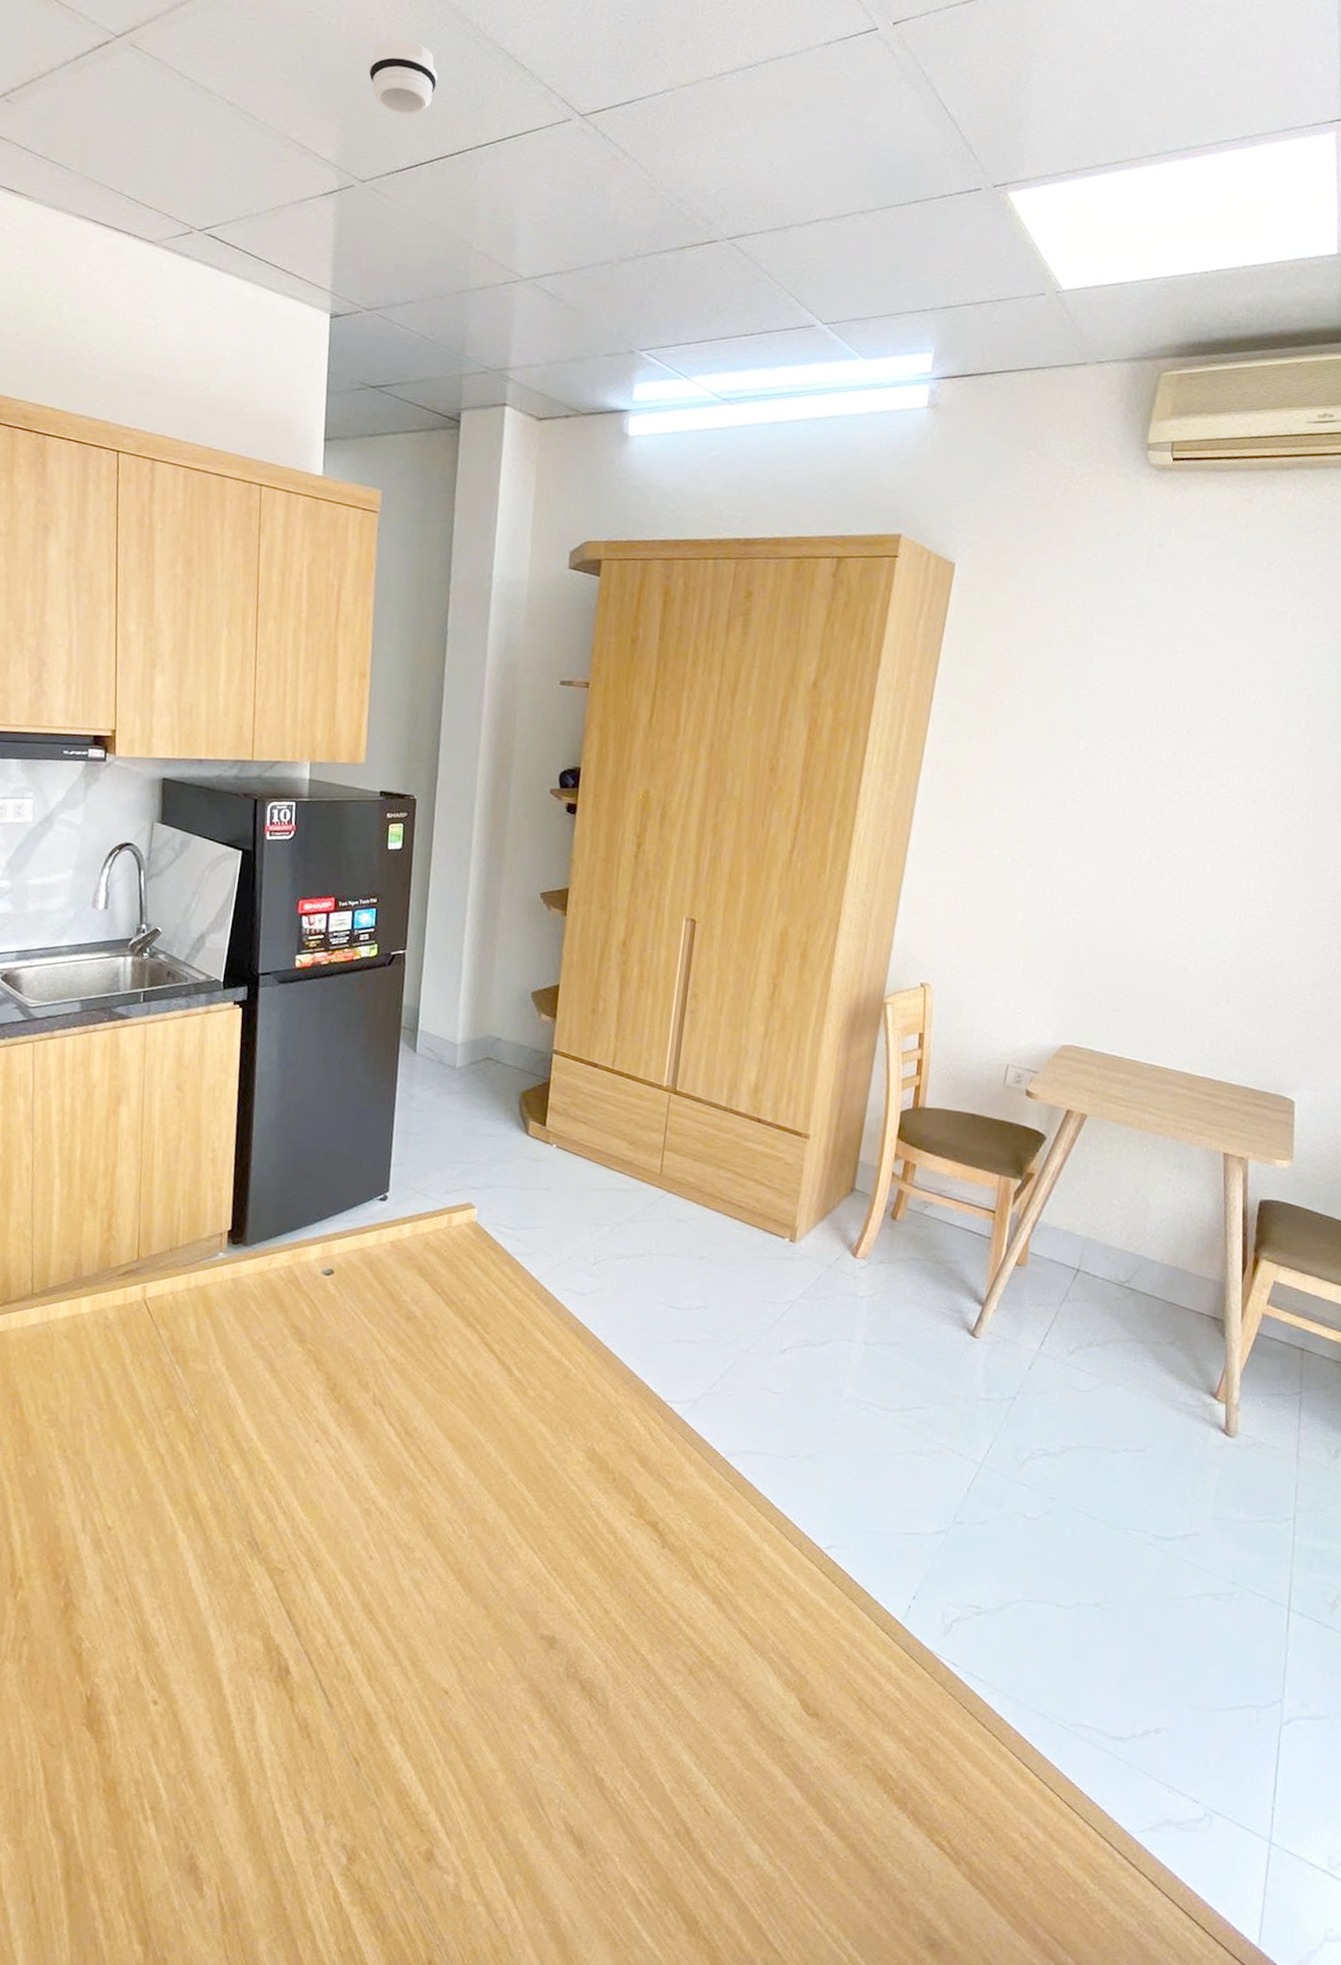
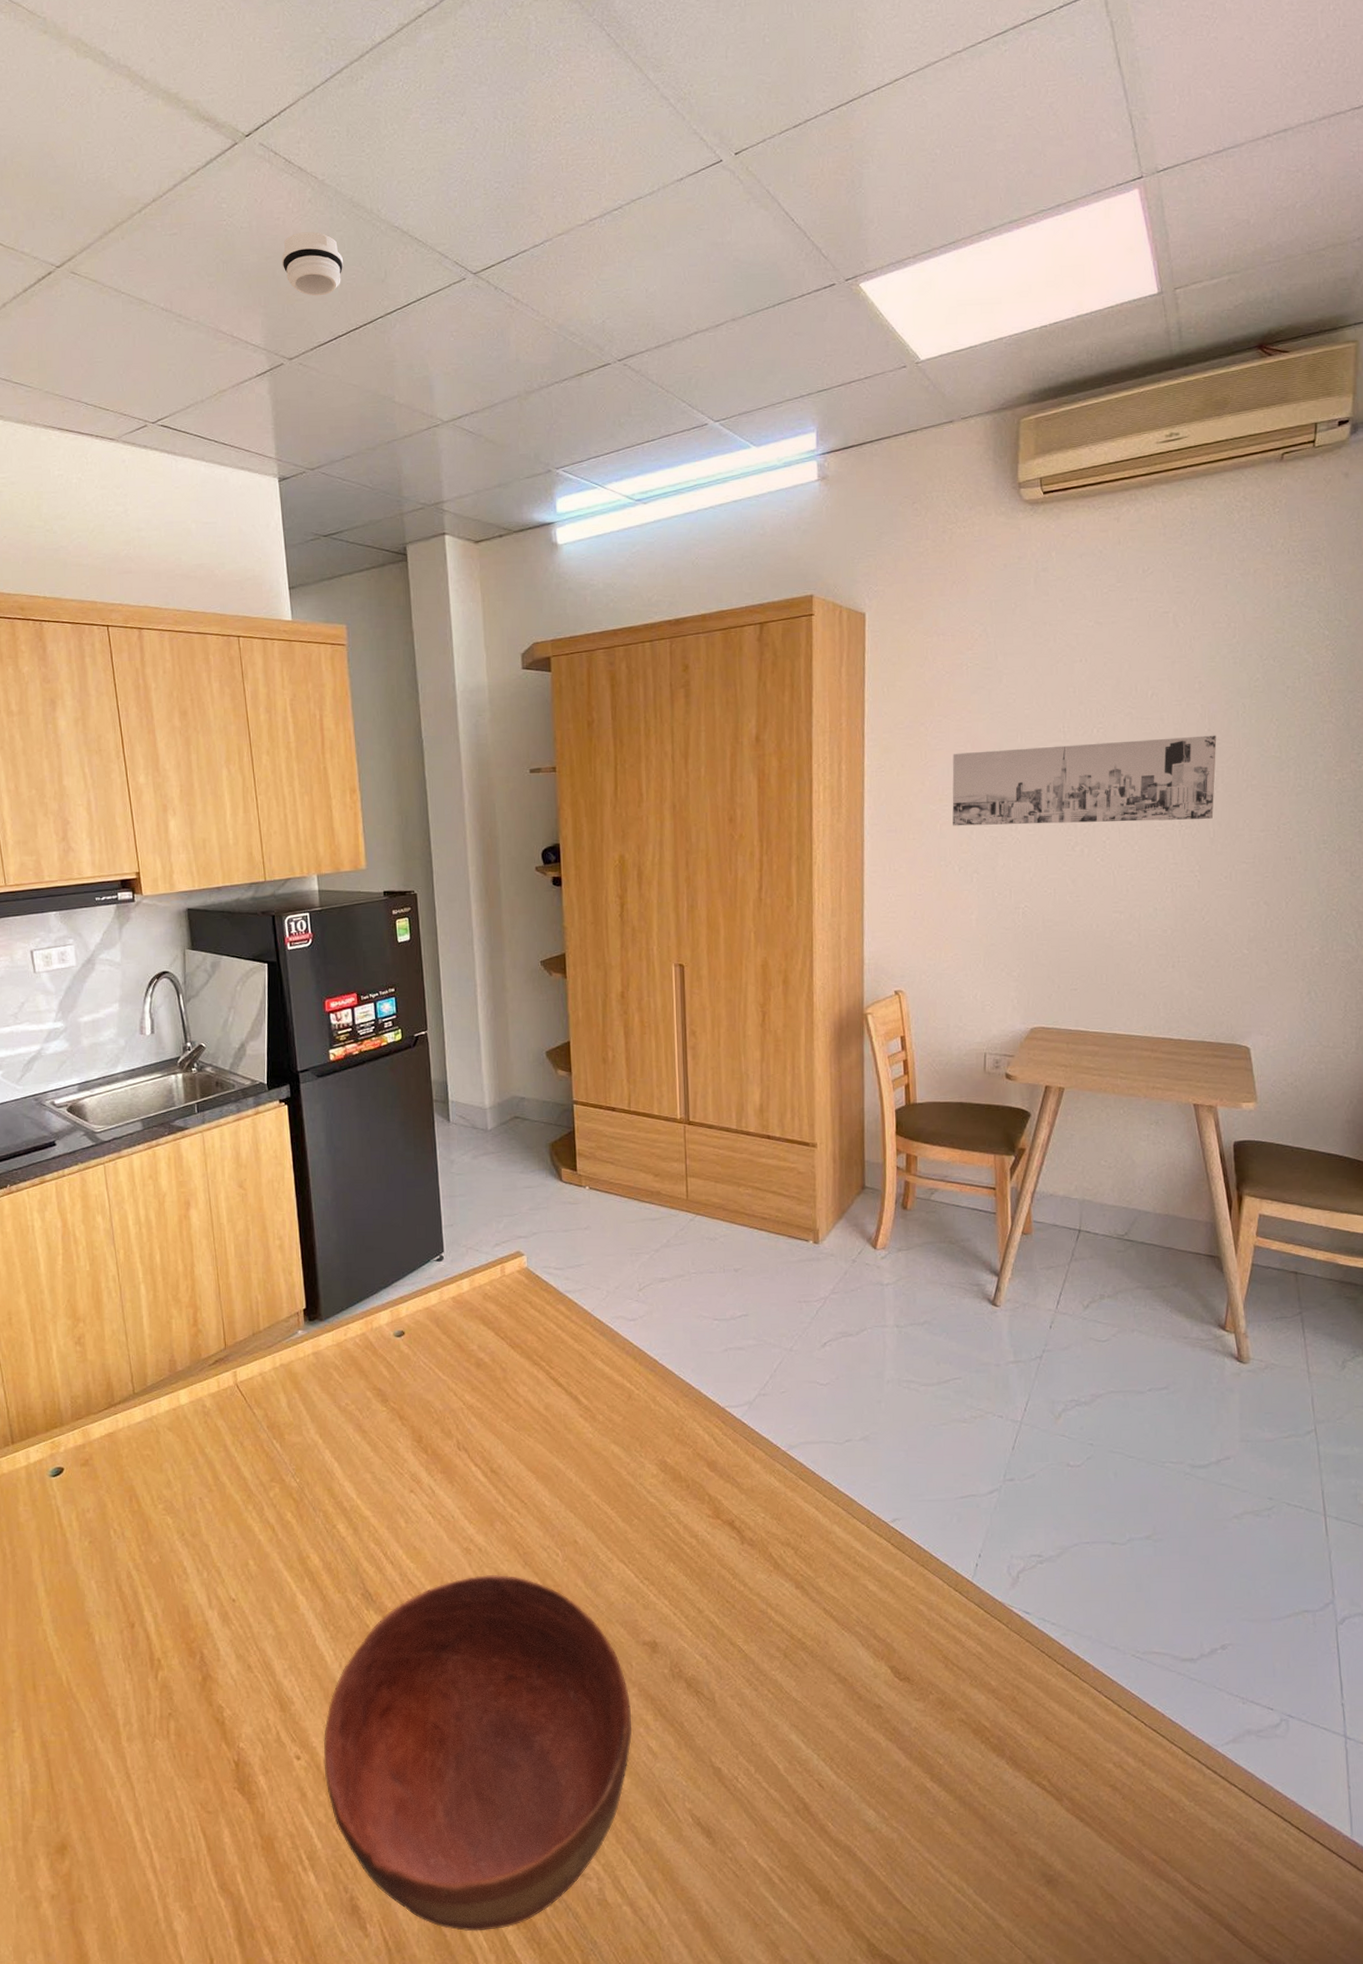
bowl: none [180,1540,518,1910] -> present [323,1574,632,1932]
wall art: none [1013,733,1317,847] -> present [952,735,1217,826]

